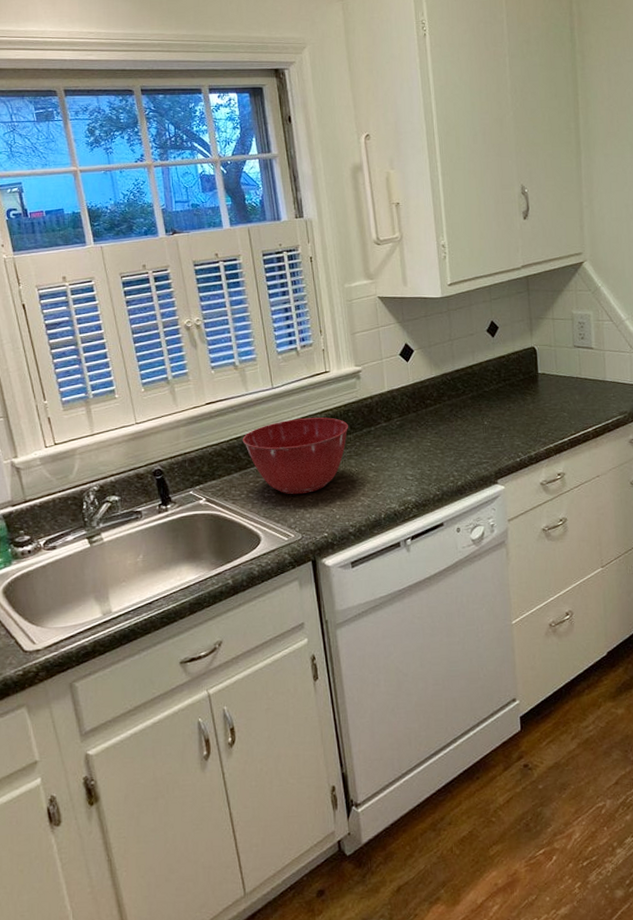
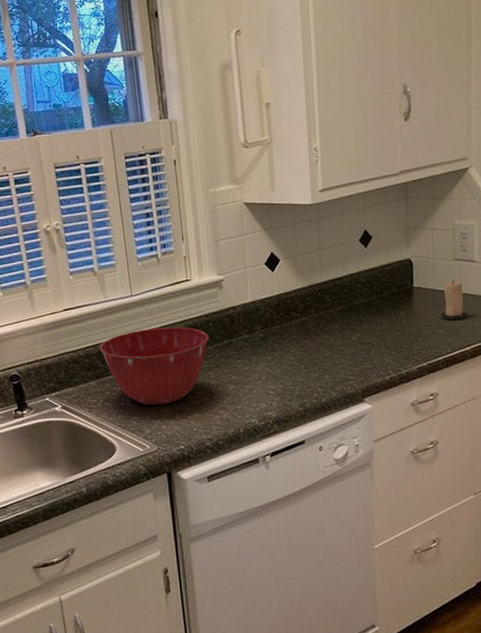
candle: none [564,366,588,404] -> present [441,280,467,321]

